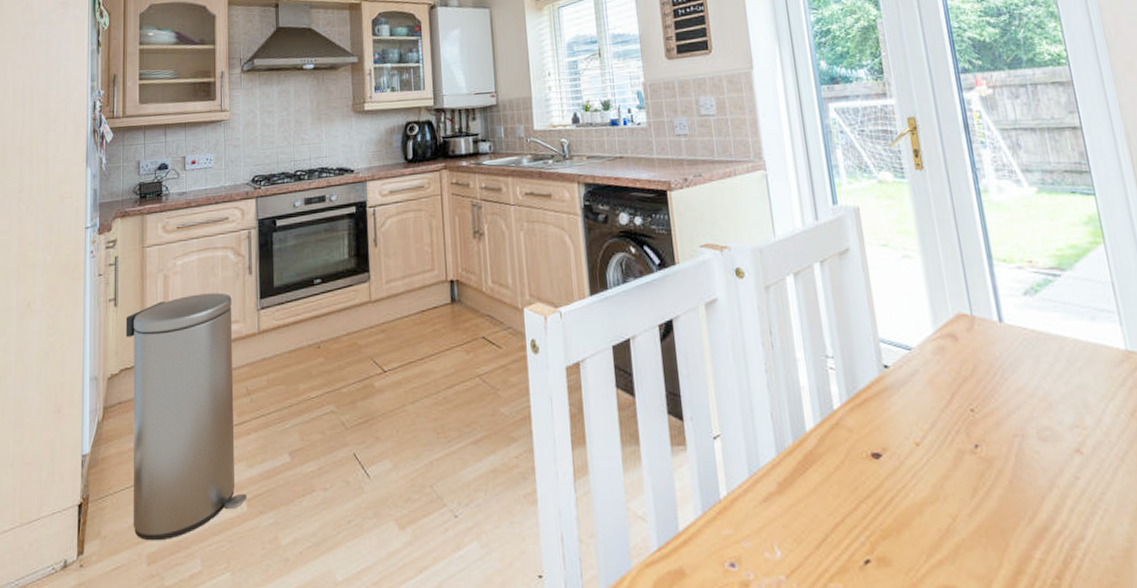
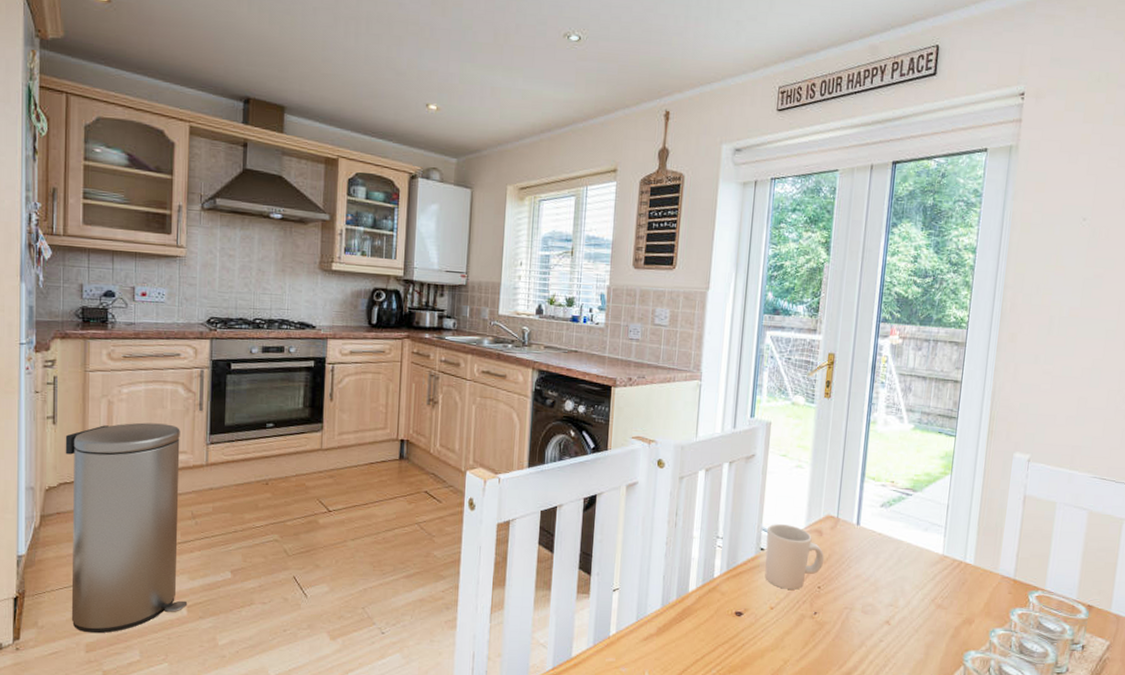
mug: none [886,331,970,417] -> present [765,524,825,590]

